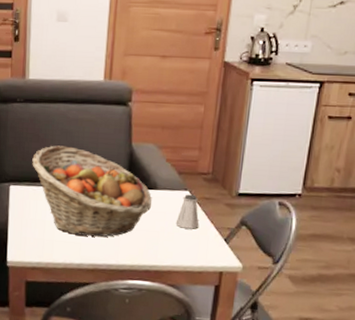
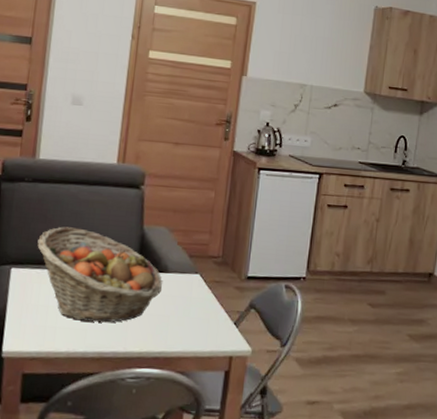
saltshaker: present [175,194,199,229] -> none [186,277,210,313]

